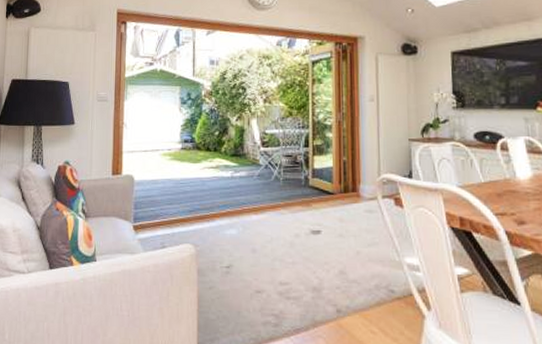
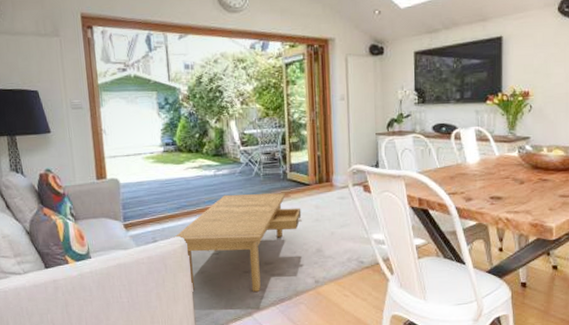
coffee table: none [183,199,325,317] -> present [174,193,303,292]

